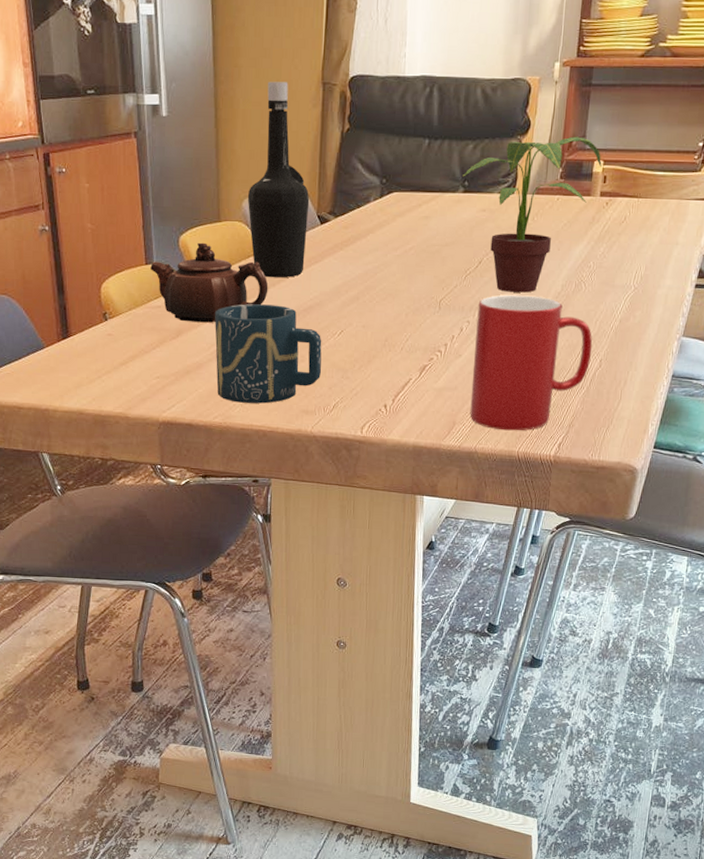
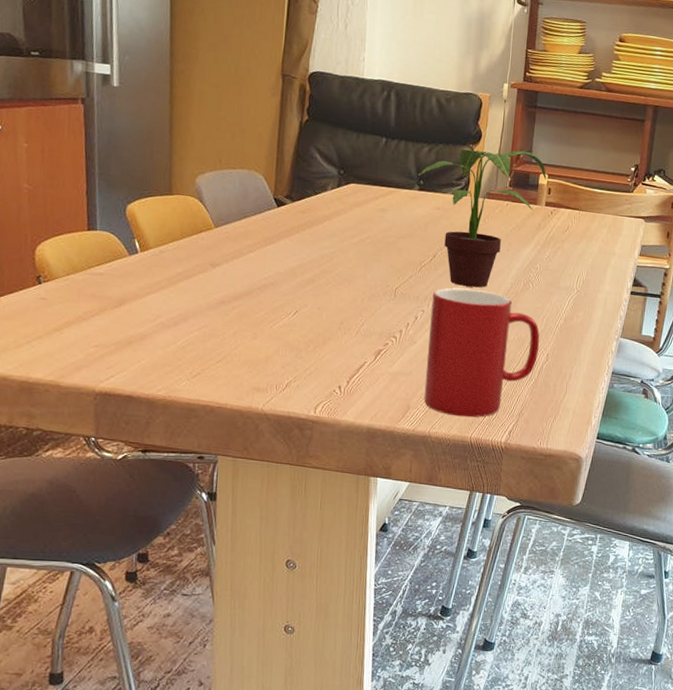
teapot: present [150,242,269,323] -> none [93,213,221,295]
cup: present [215,304,322,404] -> none [161,278,276,379]
bottle: present [247,81,310,278] -> none [201,66,267,256]

